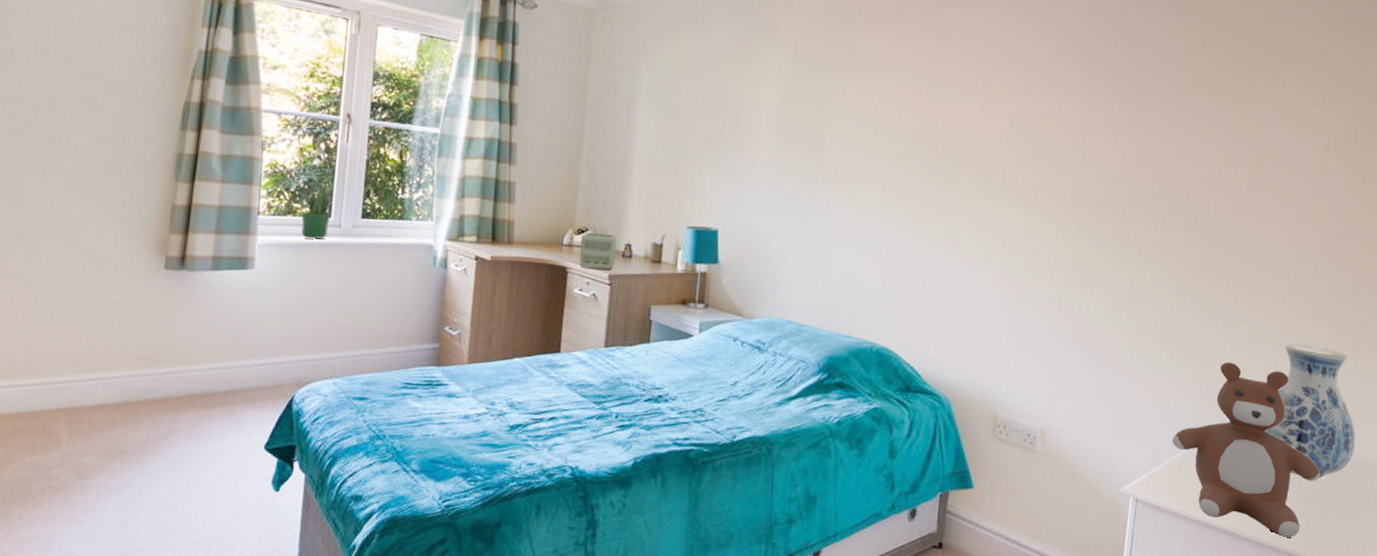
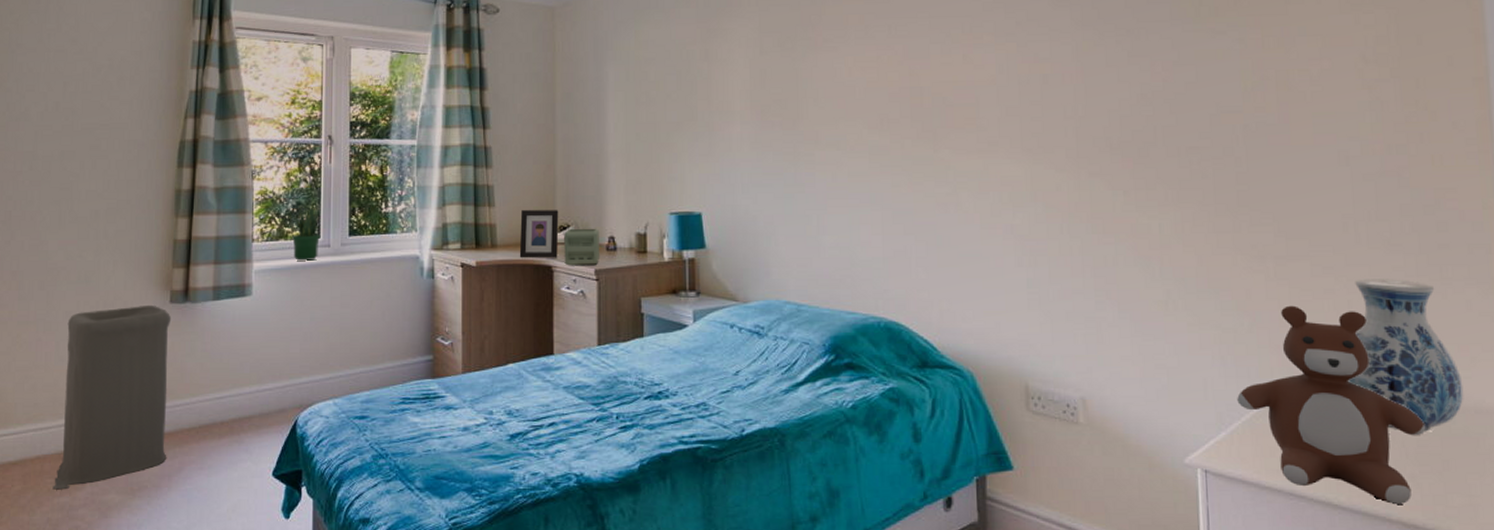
laundry basket: none [25,268,165,449] -> present [52,304,172,490]
picture frame: none [535,210,579,260] -> present [519,210,559,258]

